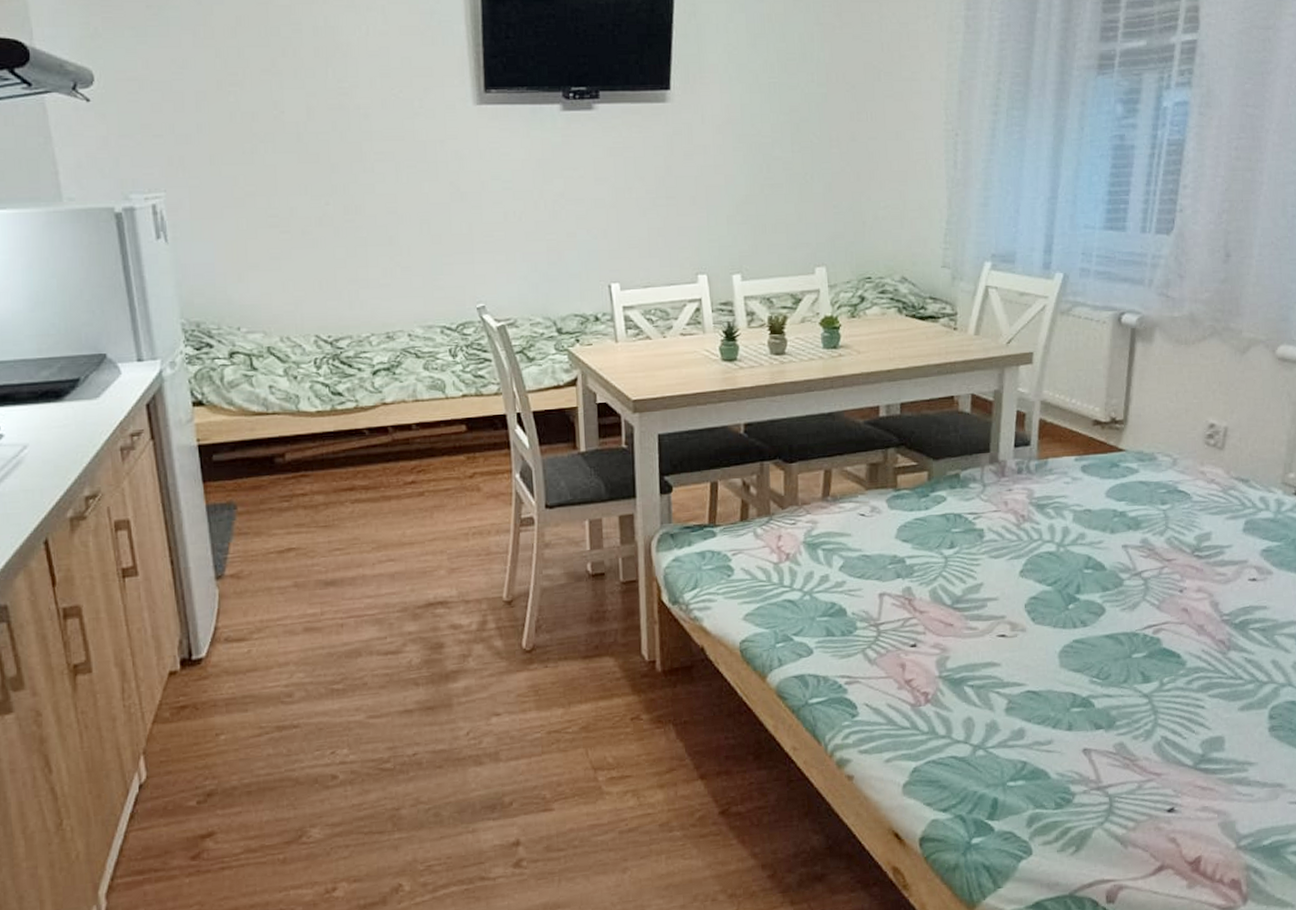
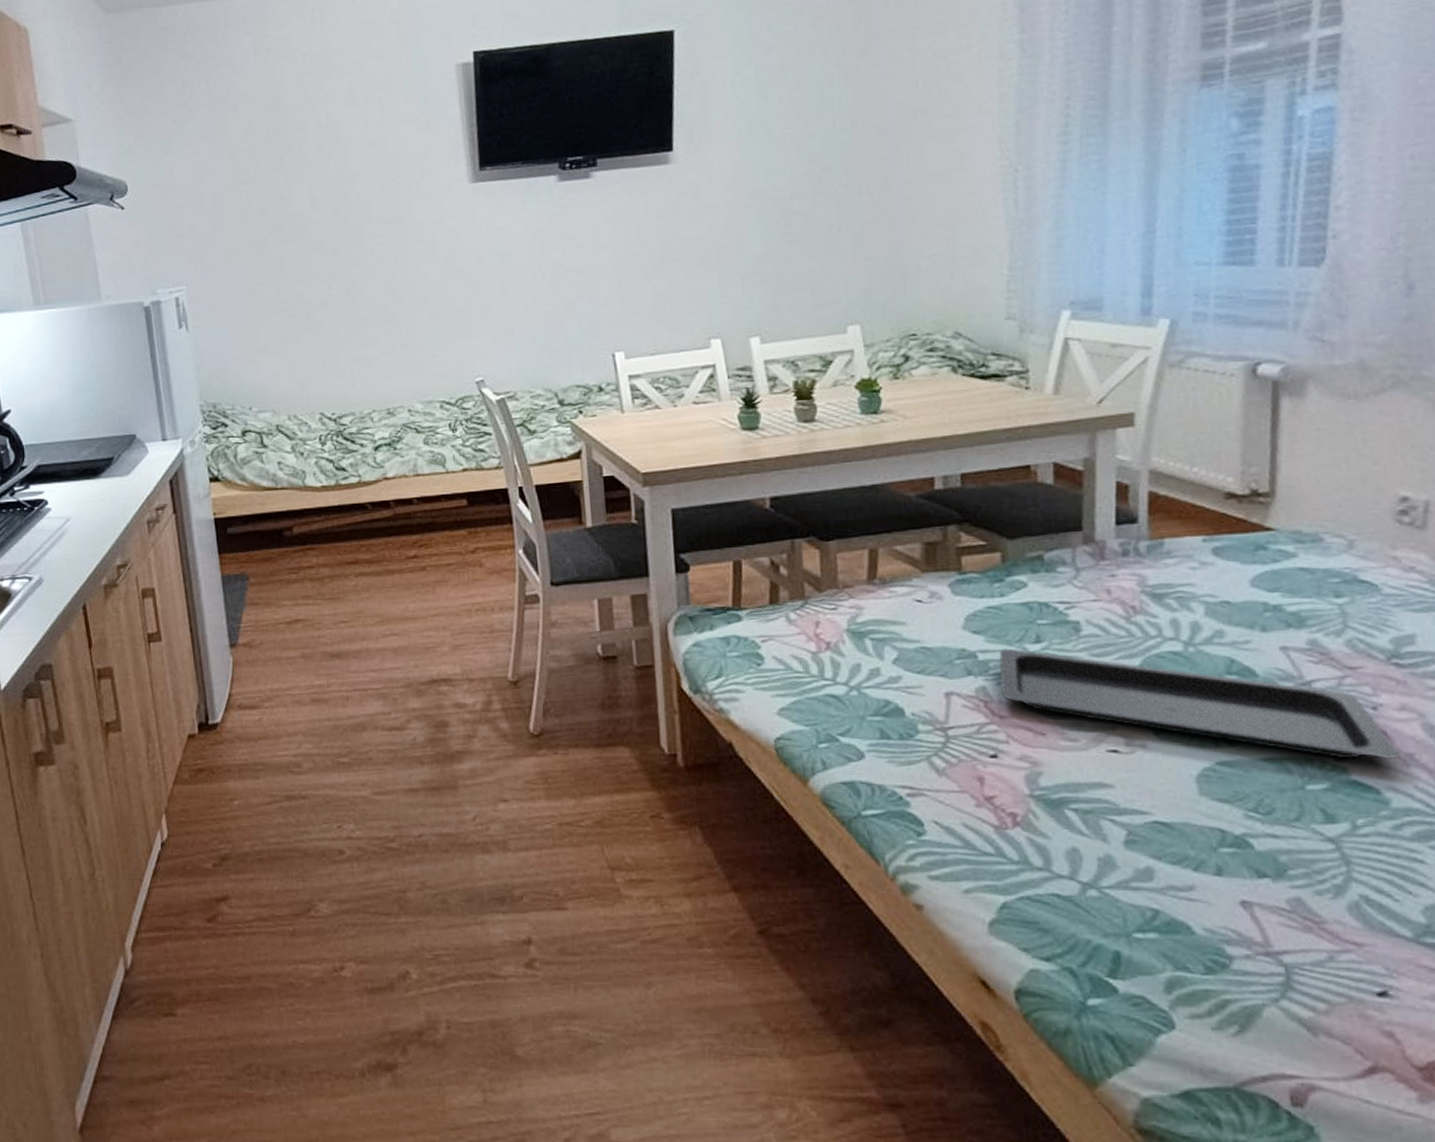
serving tray: none [921,553,1194,632] -> present [999,648,1400,760]

